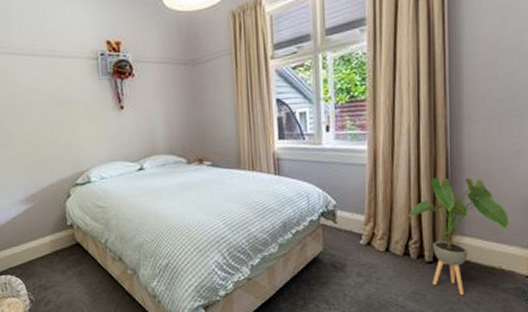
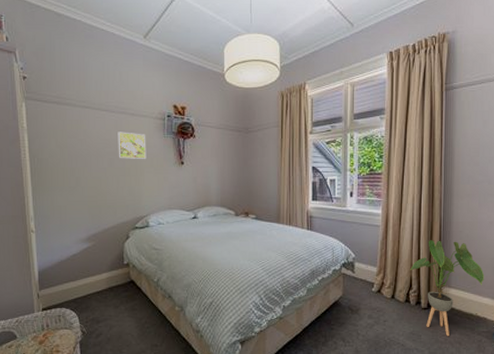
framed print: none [47,77,82,109] -> present [118,132,147,159]

